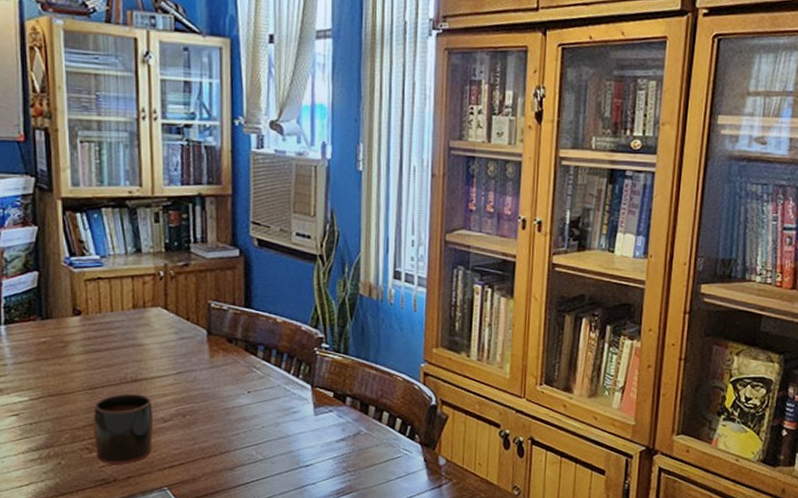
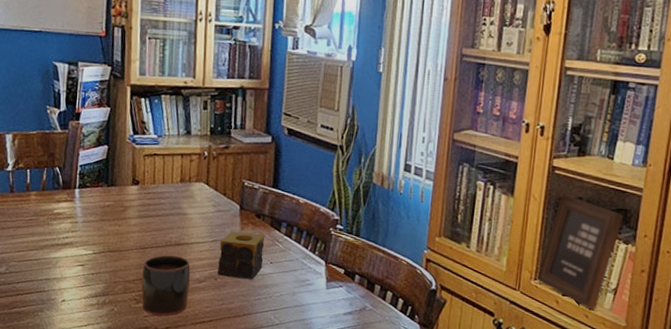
candle: none [186,360,240,413] -> present [218,231,265,279]
picture frame: none [542,292,628,410] -> present [536,194,624,309]

